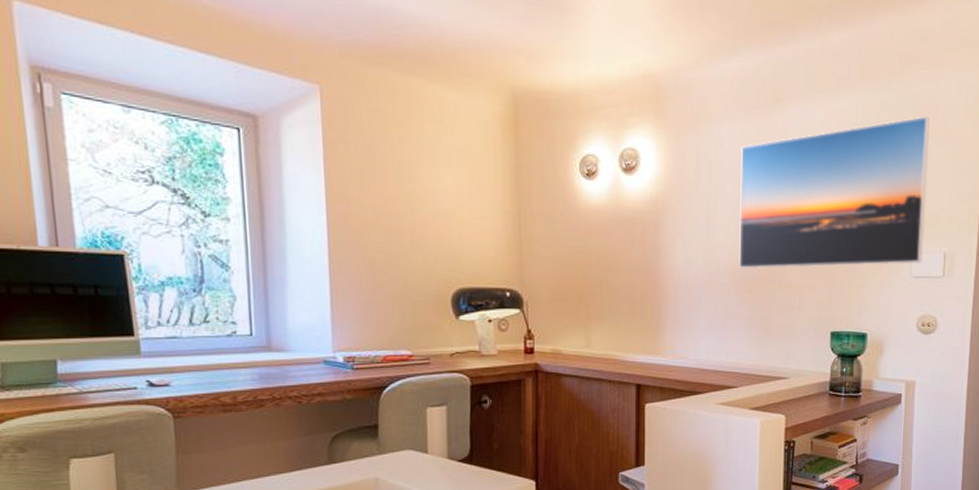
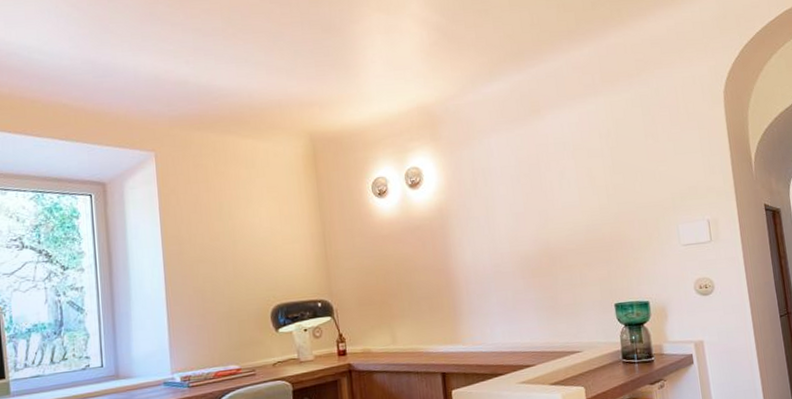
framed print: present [739,116,930,269] -> none [509,106,689,258]

